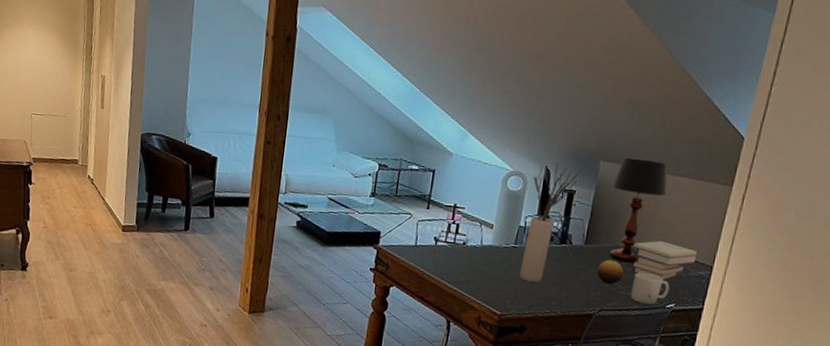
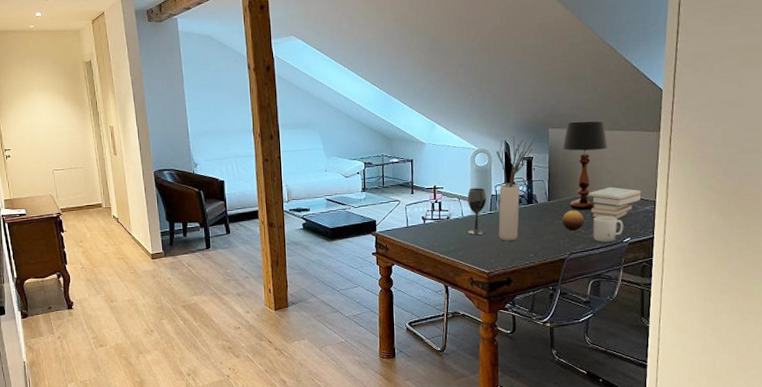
wine glass: none [483,214,514,270] -> present [467,187,487,235]

